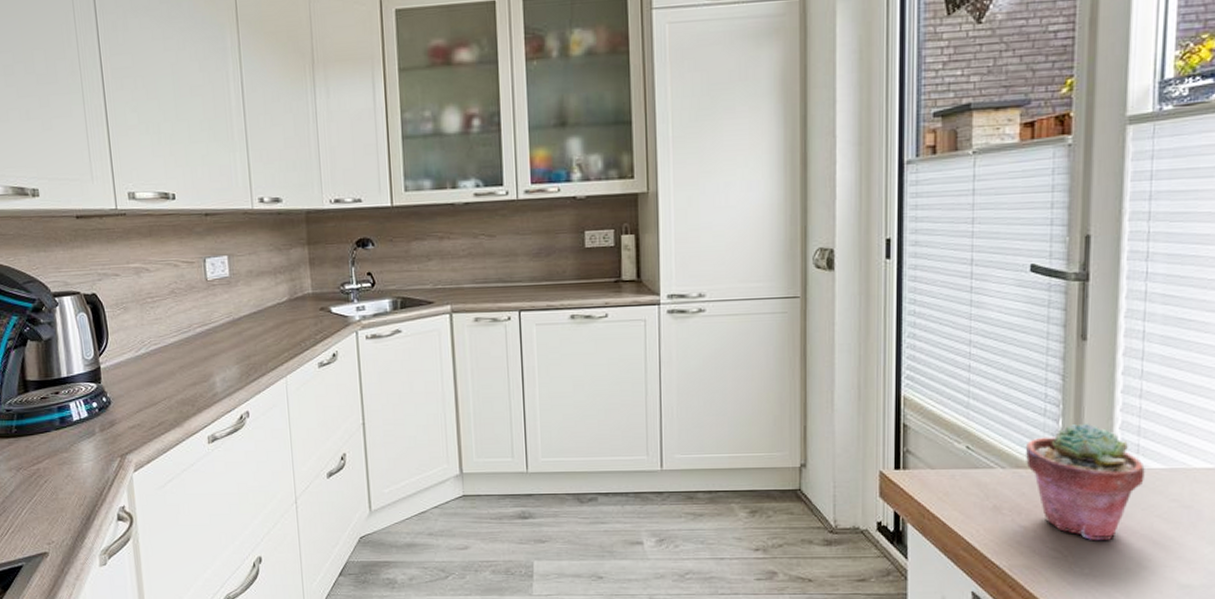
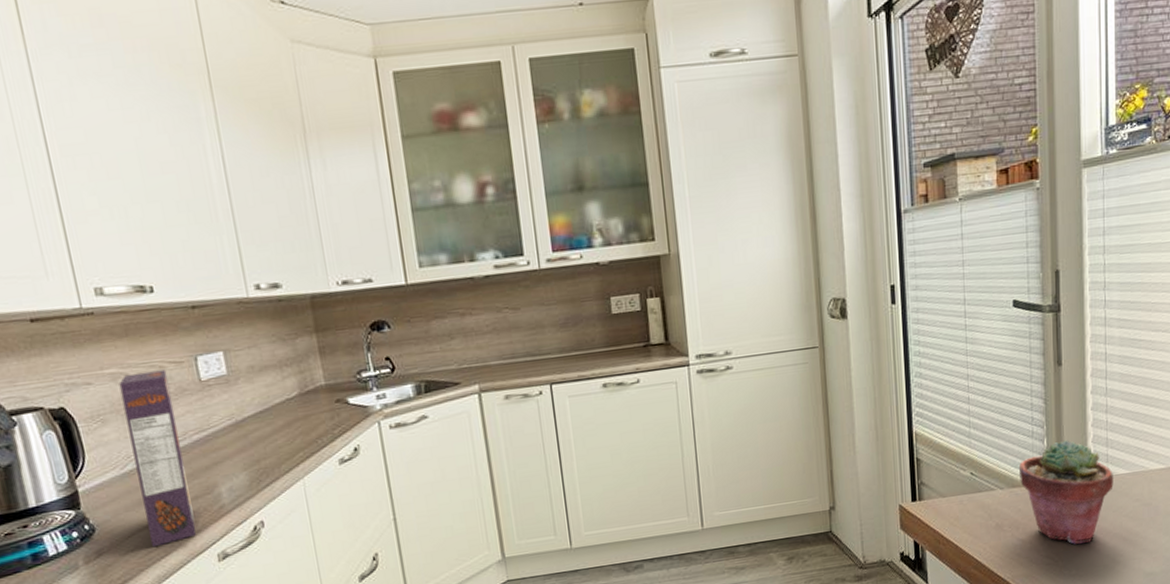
cereal box: none [140,268,192,424] -> present [119,369,196,548]

